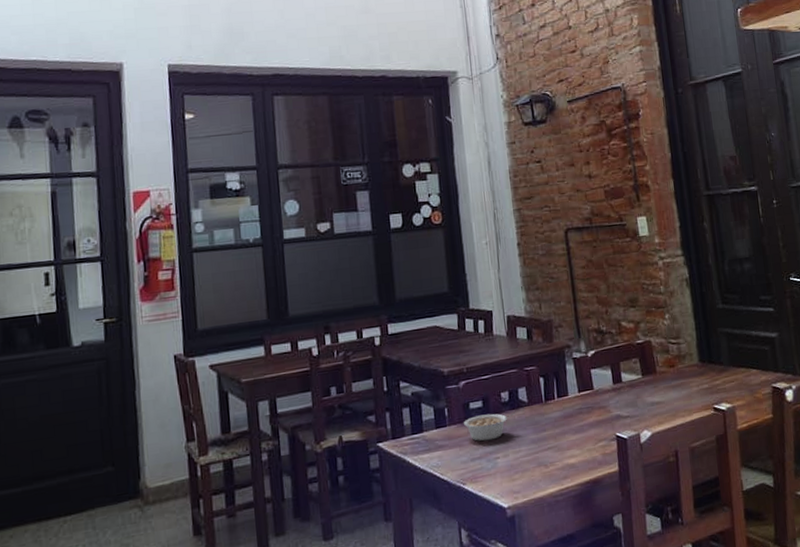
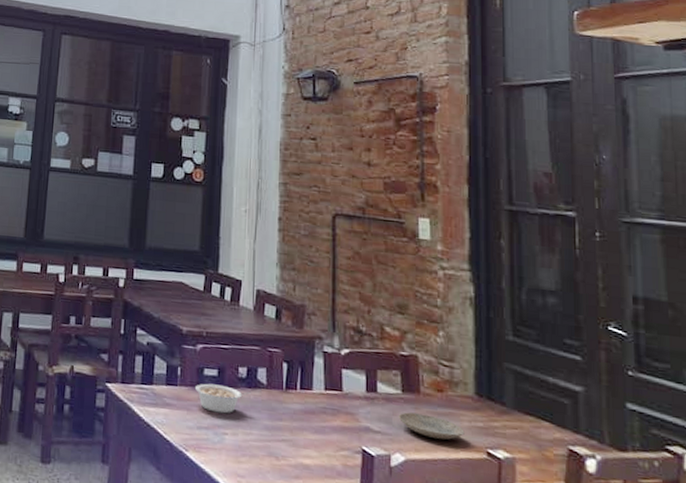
plate: none [641,389,695,410] -> present [398,412,464,440]

